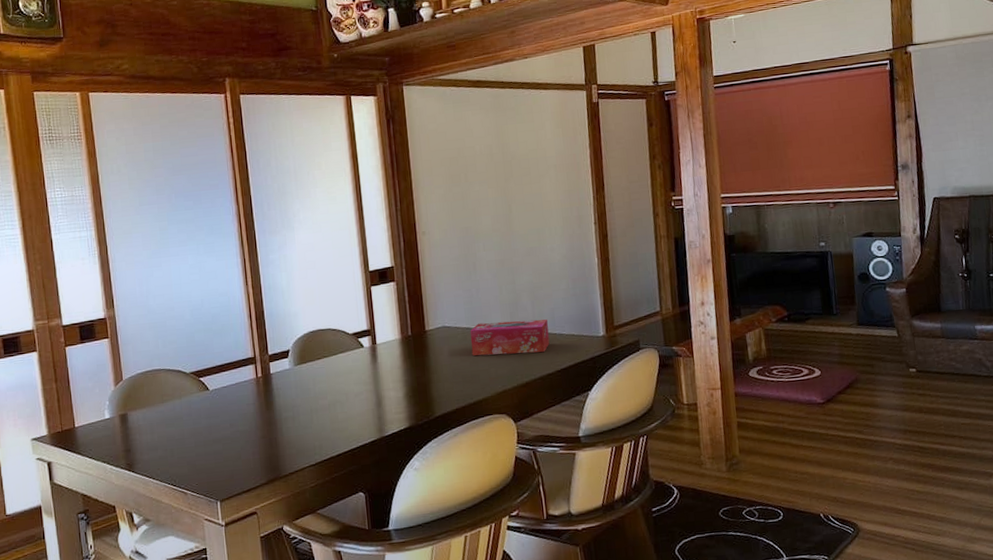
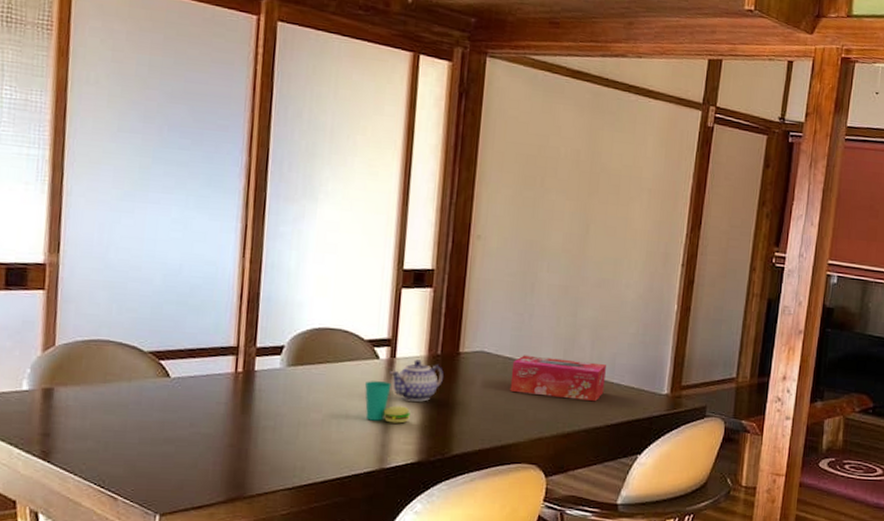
cup: none [357,365,396,399] -> present [365,381,410,424]
teapot: none [374,342,417,378] -> present [389,359,444,402]

